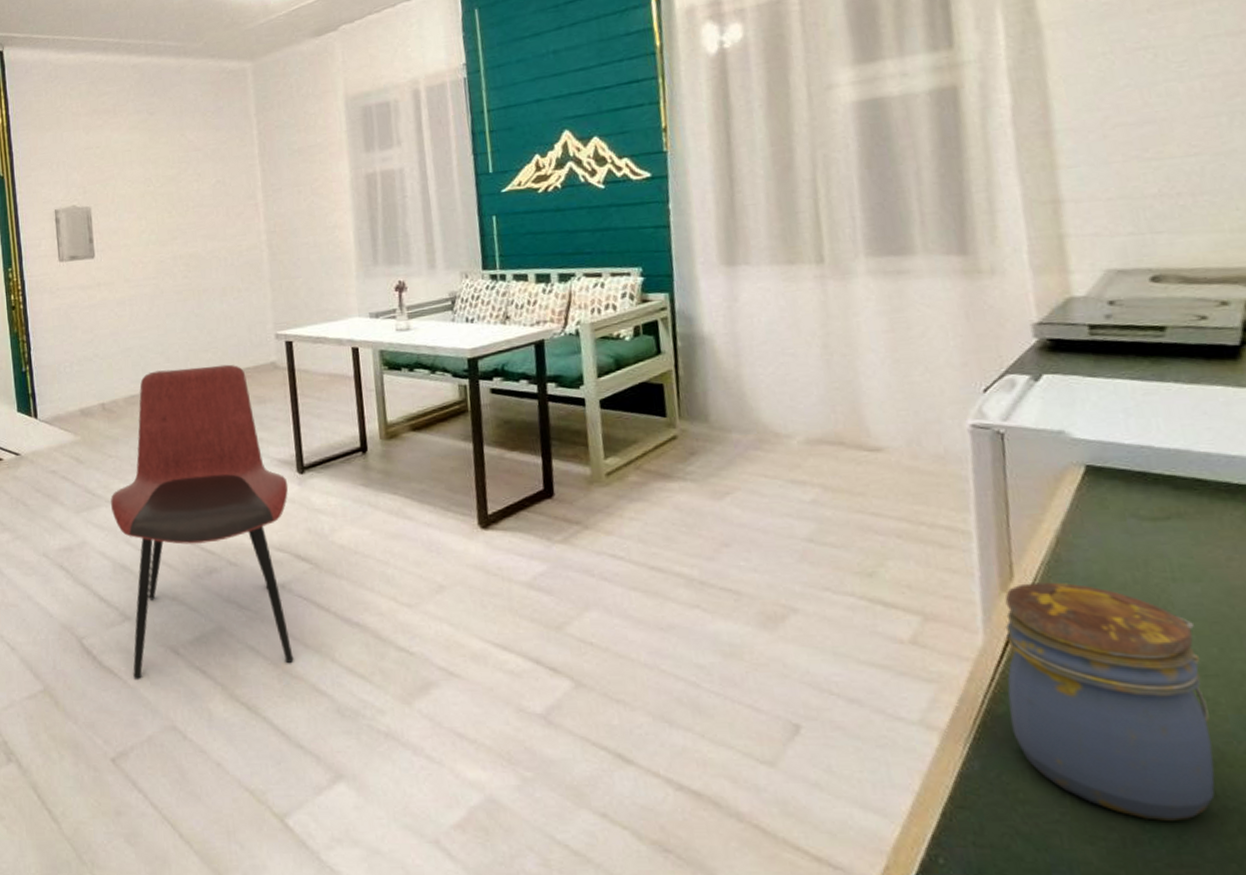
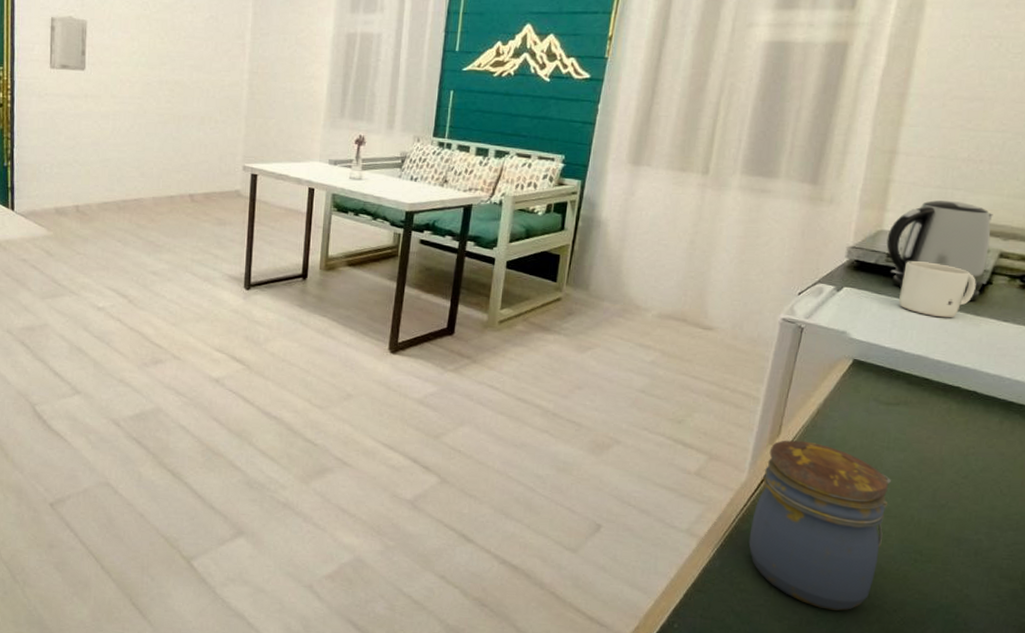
dining chair: present [111,364,294,678] -> none [74,183,235,442]
kettle: none [1081,247,1237,369] -> present [886,200,993,300]
mug: none [1118,327,1229,397] -> present [899,261,976,318]

